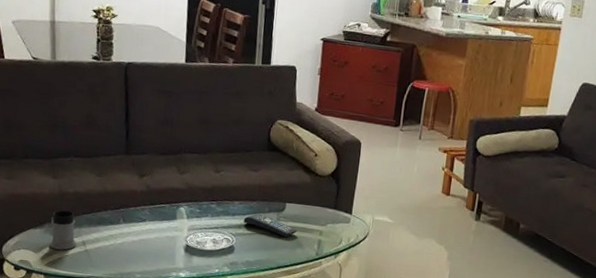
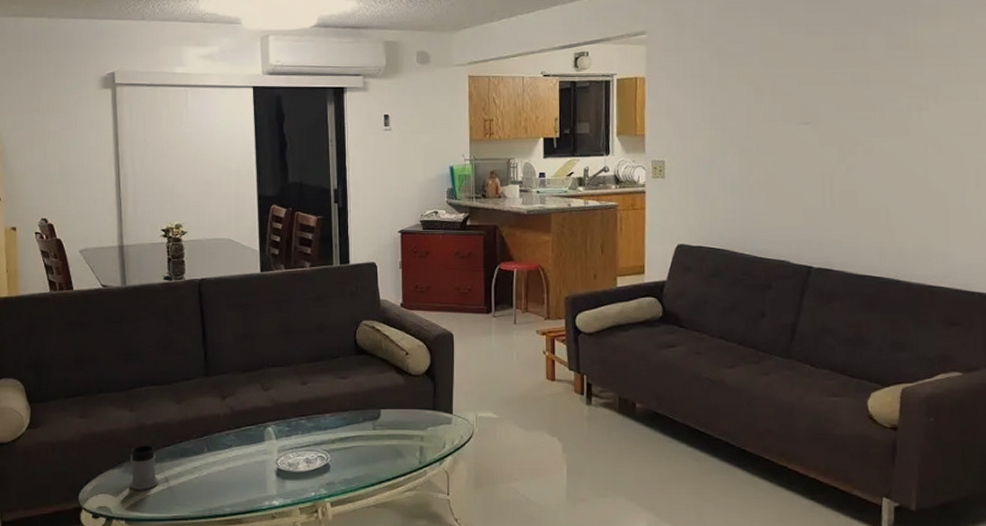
remote control: present [243,213,297,237] -> none [337,424,396,447]

